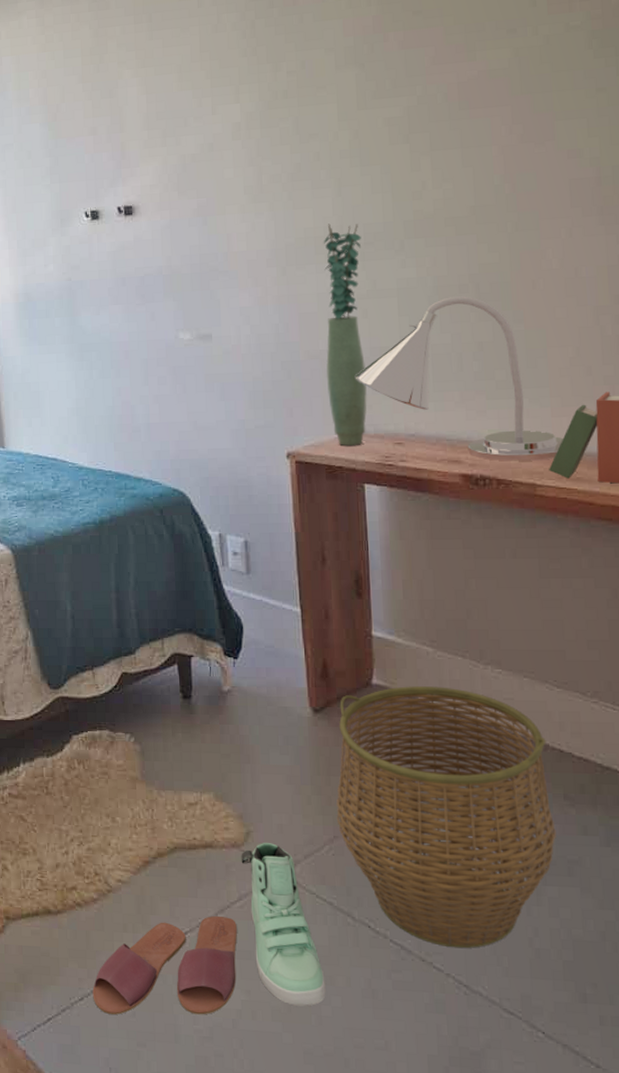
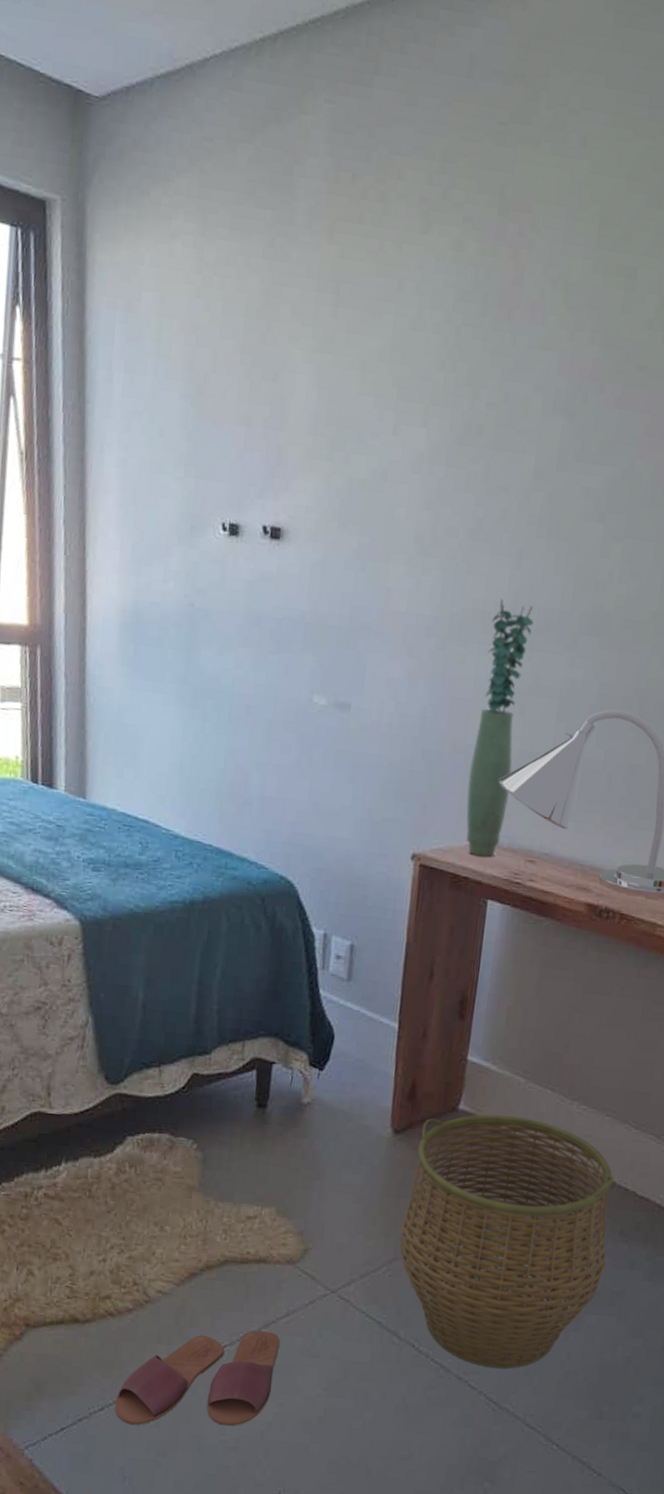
sneaker: present [241,843,326,1007] -> none [294,1260,362,1420]

